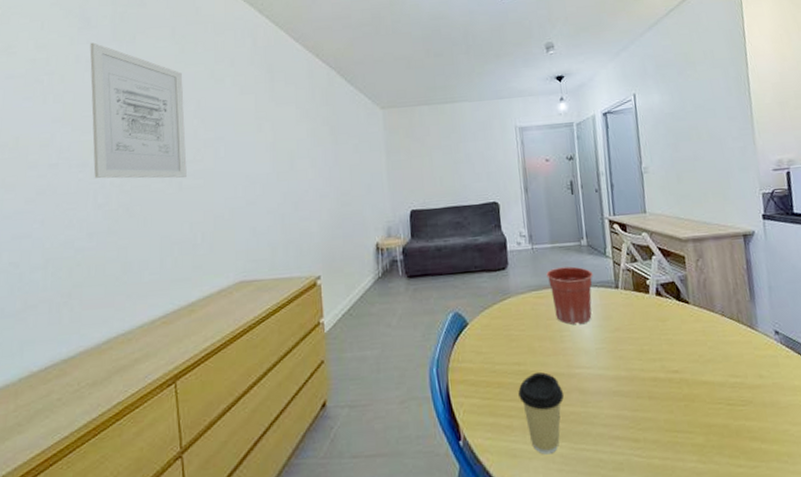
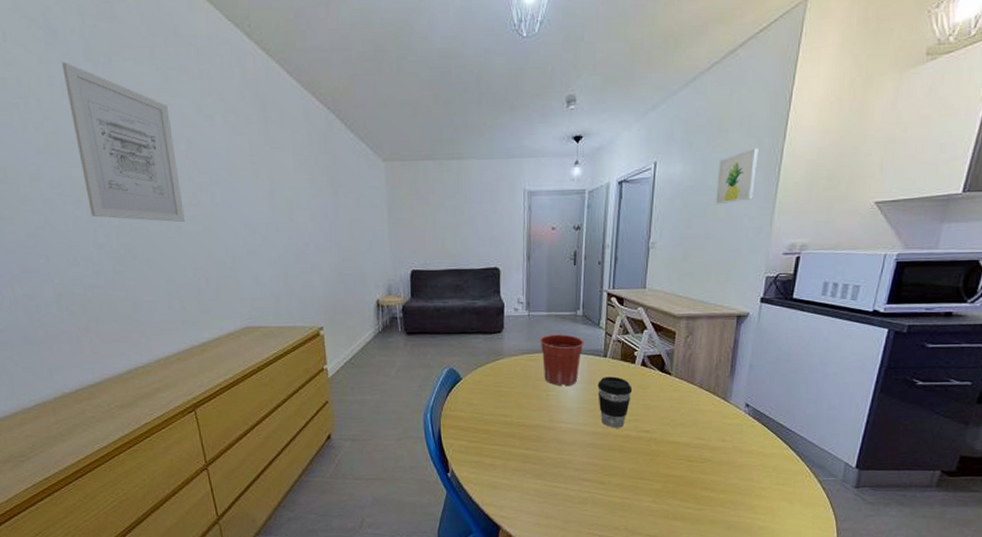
coffee cup: present [518,371,565,455] -> none [503,423,544,488]
coffee cup: none [613,309,652,370] -> present [597,376,633,428]
wall art: none [692,76,732,129] -> present [715,148,759,205]

